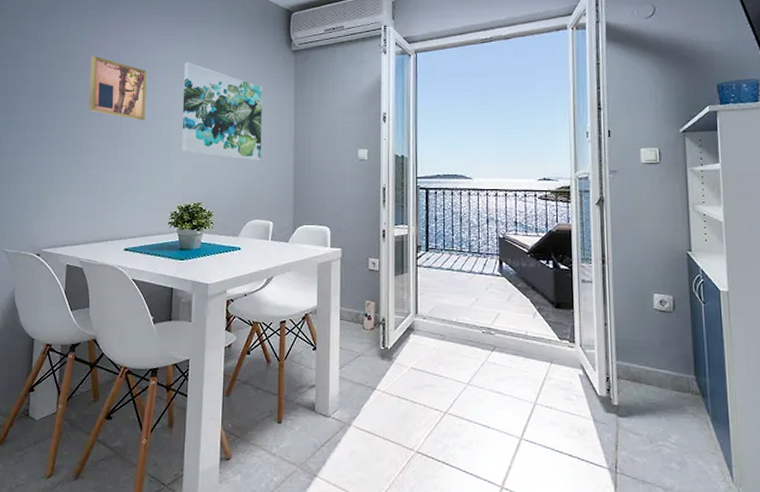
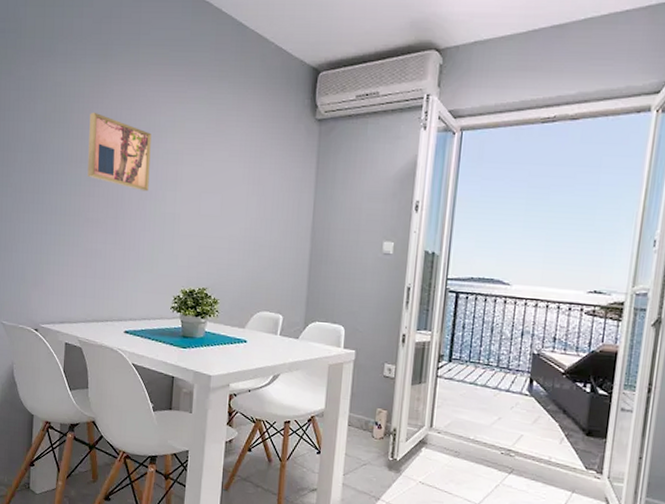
wall art: present [181,62,262,161] -> none [187,126,280,247]

